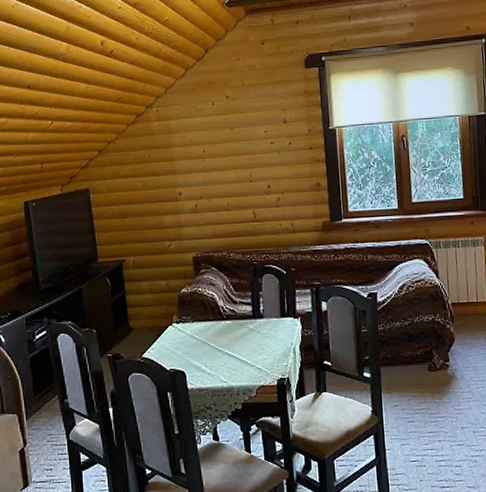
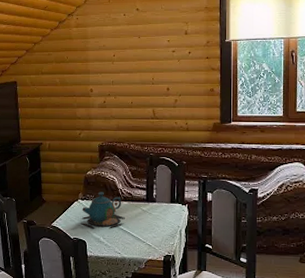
teapot: none [177,311,230,356] -> present [81,192,125,229]

